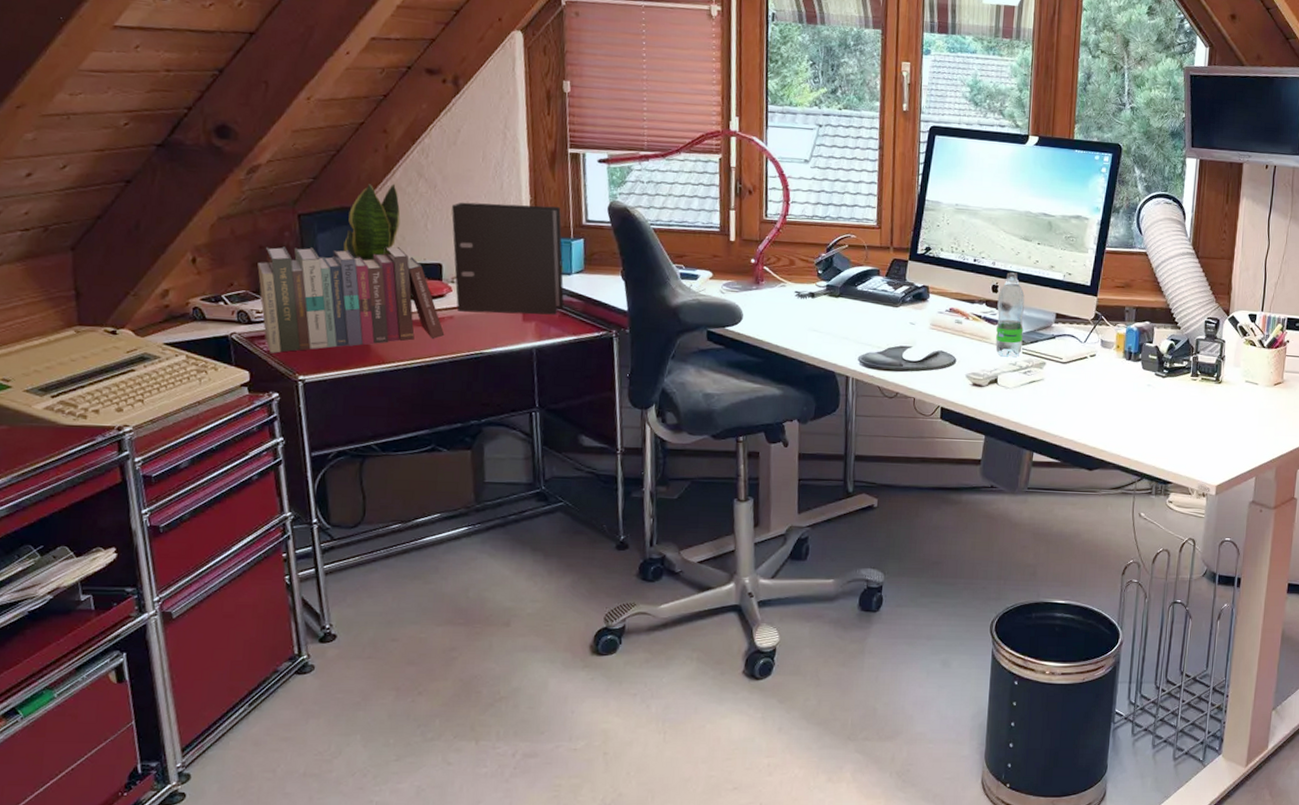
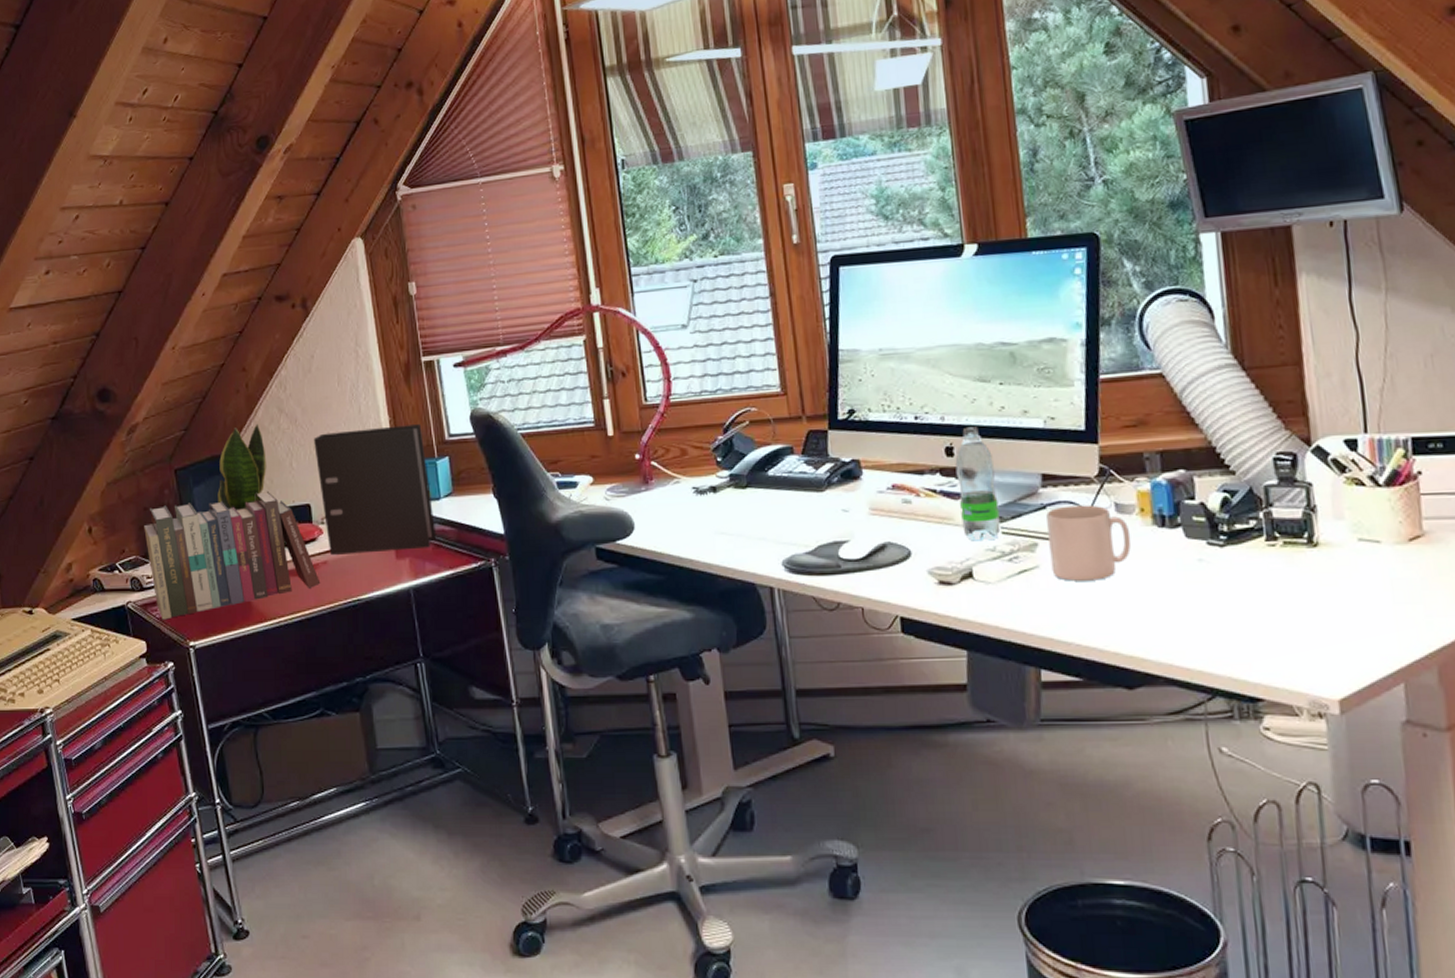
mug: none [1052,338,1108,393] -> present [1046,504,1131,581]

